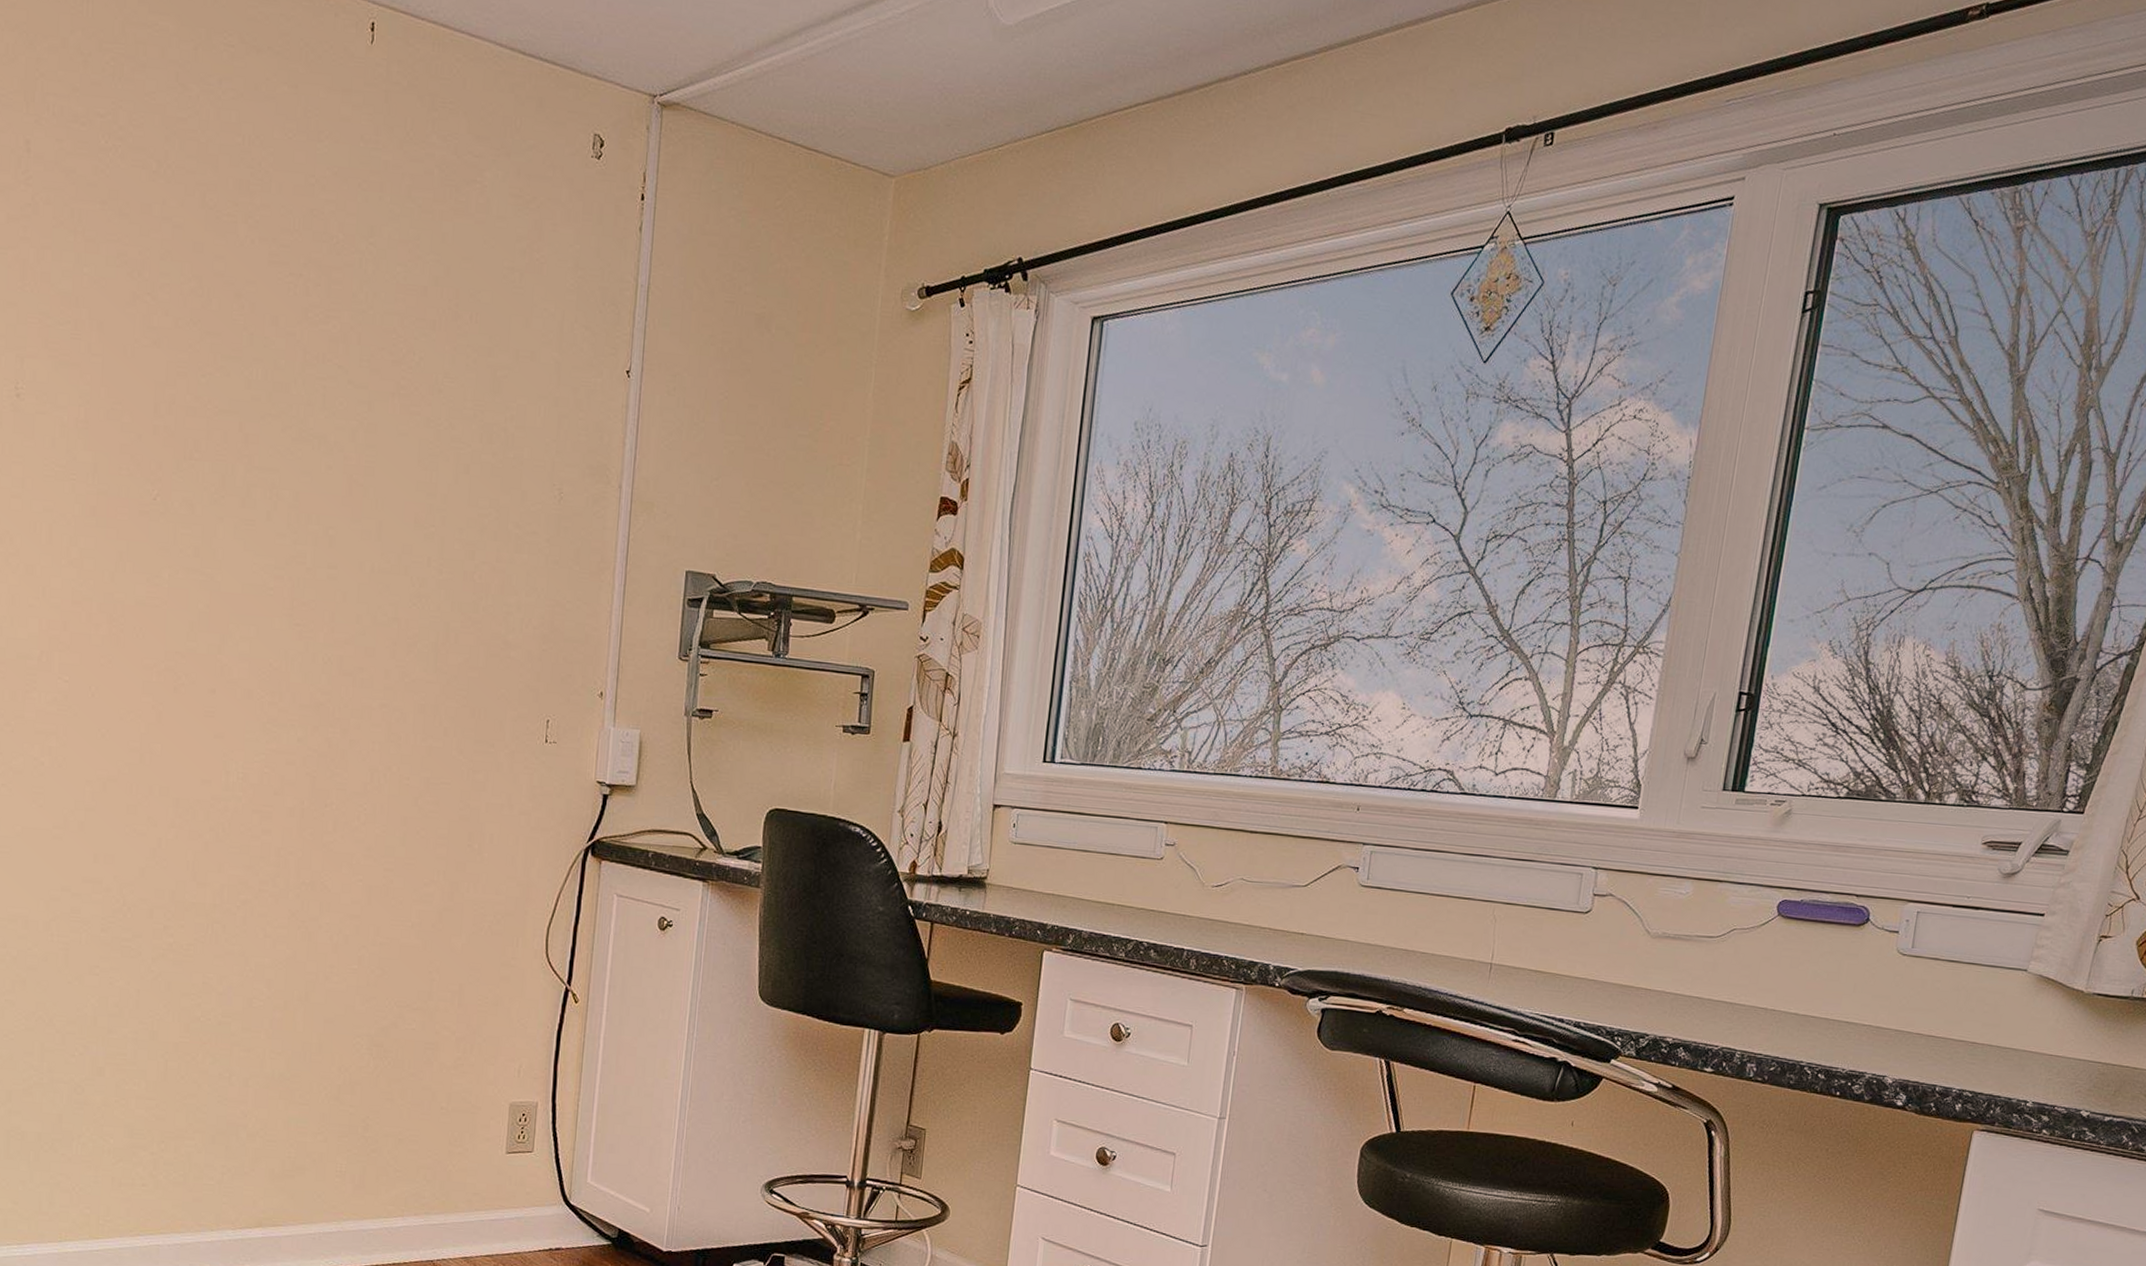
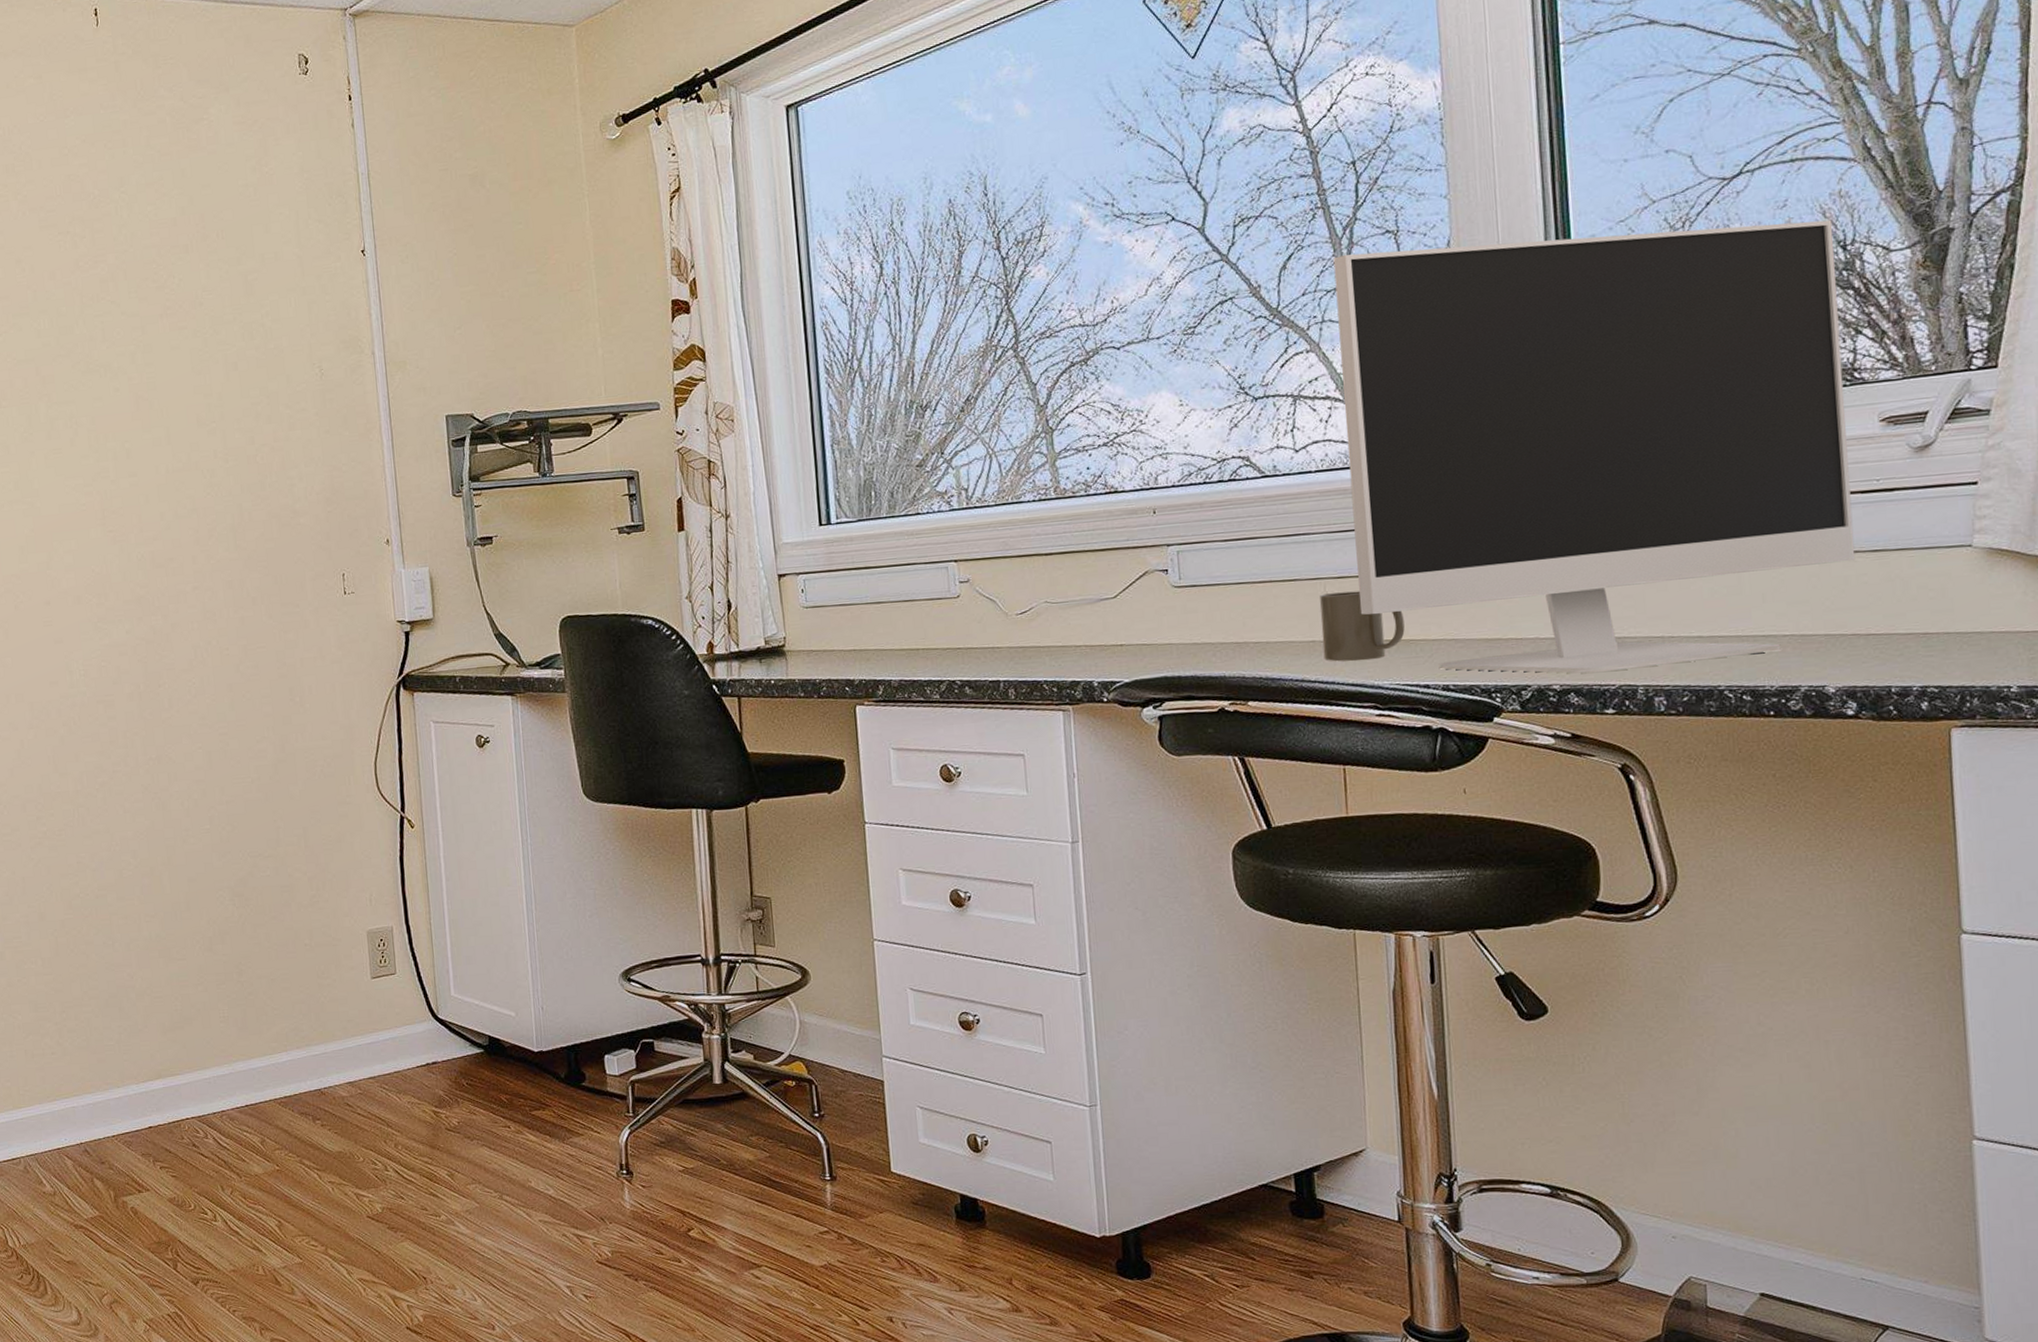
mug: none [1479,917,1556,988] -> present [1319,591,1405,662]
computer monitor: none [1519,591,1987,1038] -> present [1333,219,1856,674]

